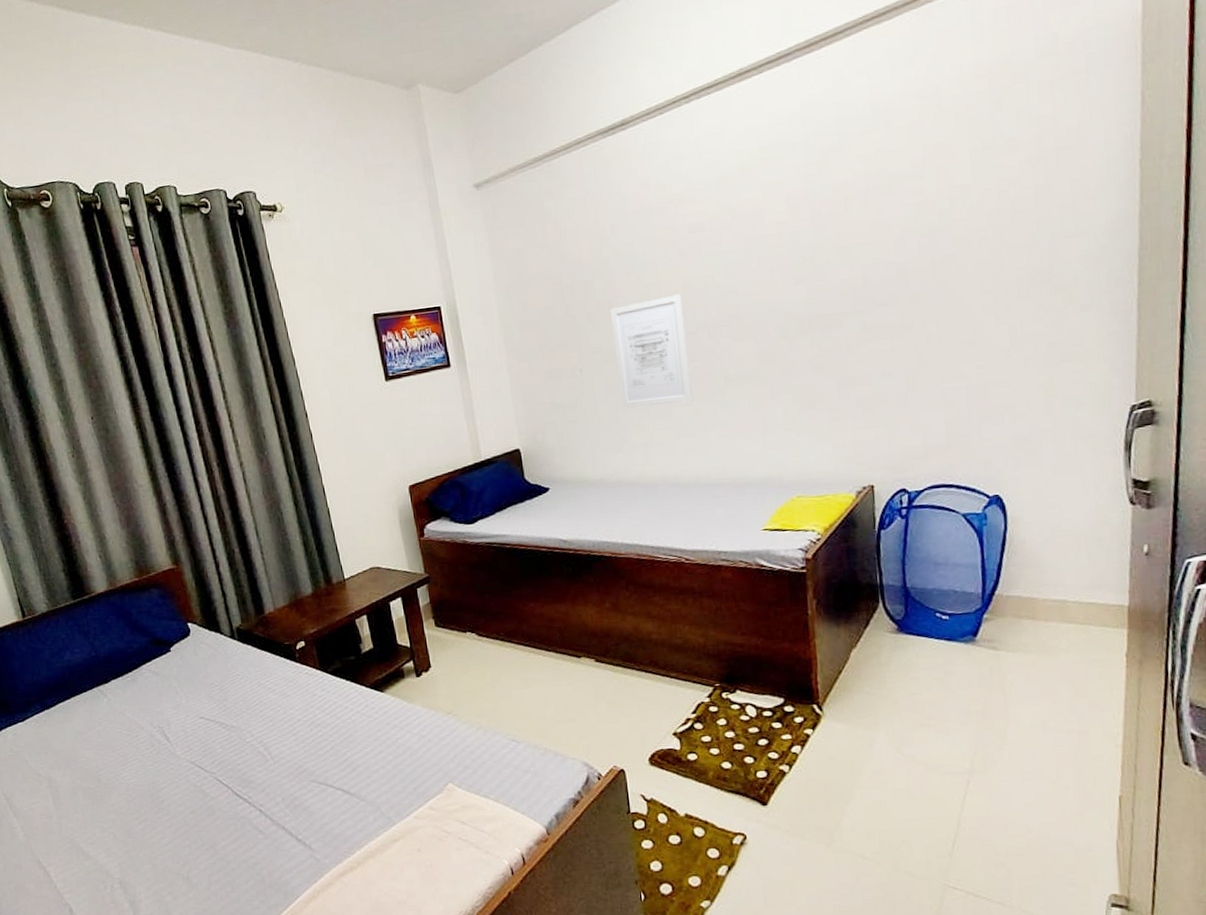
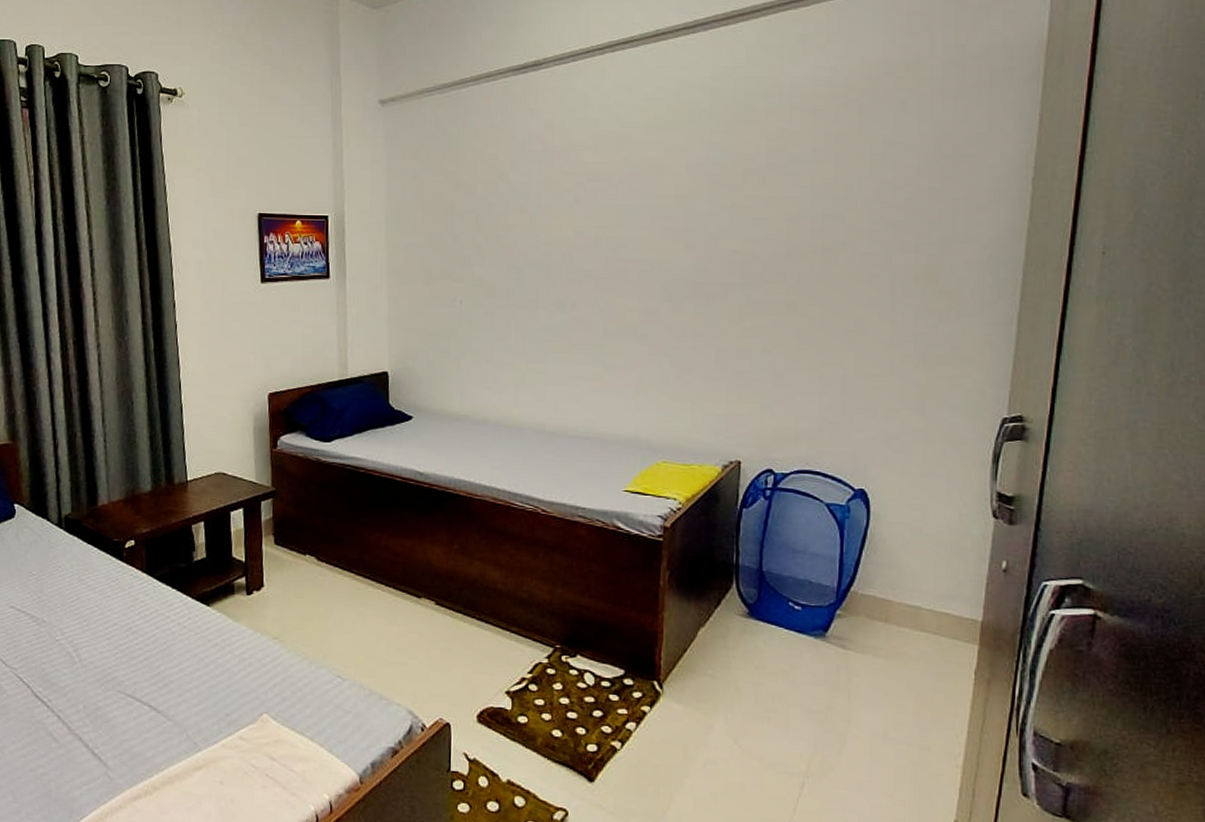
wall art: present [610,294,693,408] -> none [498,240,572,350]

